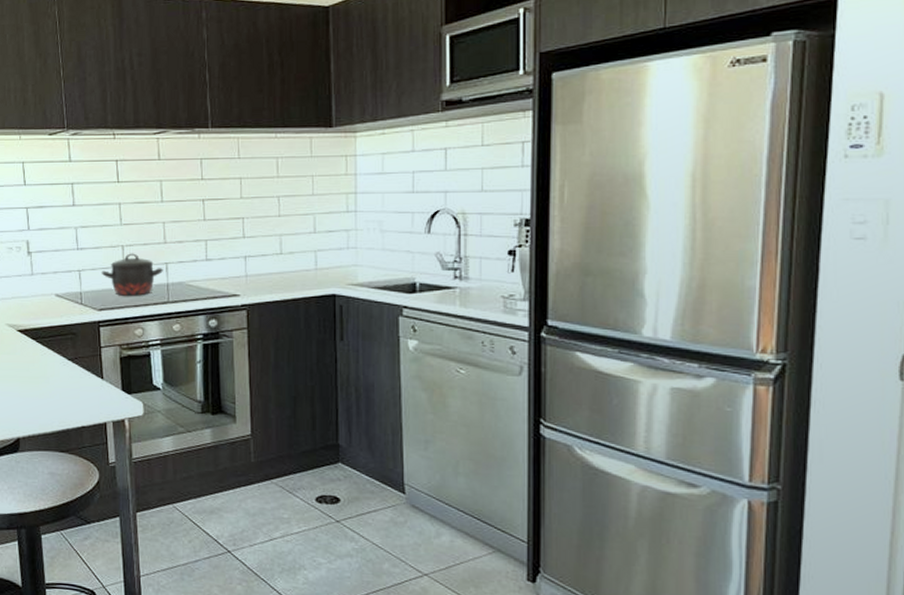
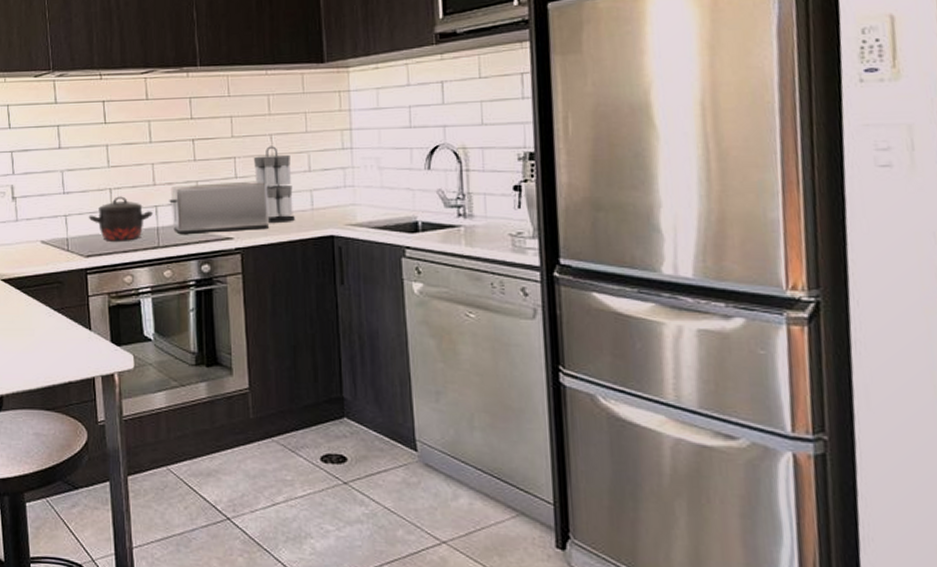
toaster: none [179,241,275,291] -> present [169,181,270,235]
spice rack: none [260,207,299,282] -> present [253,146,295,224]

